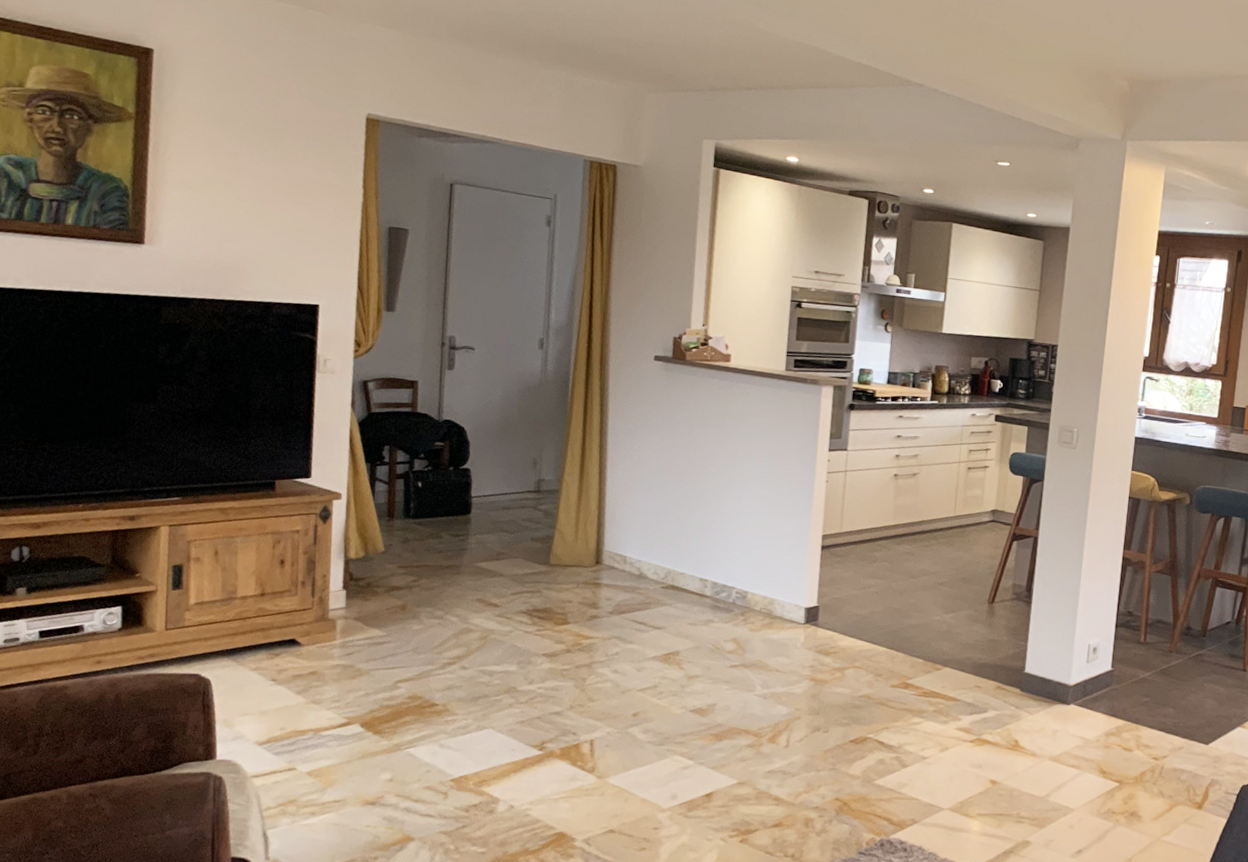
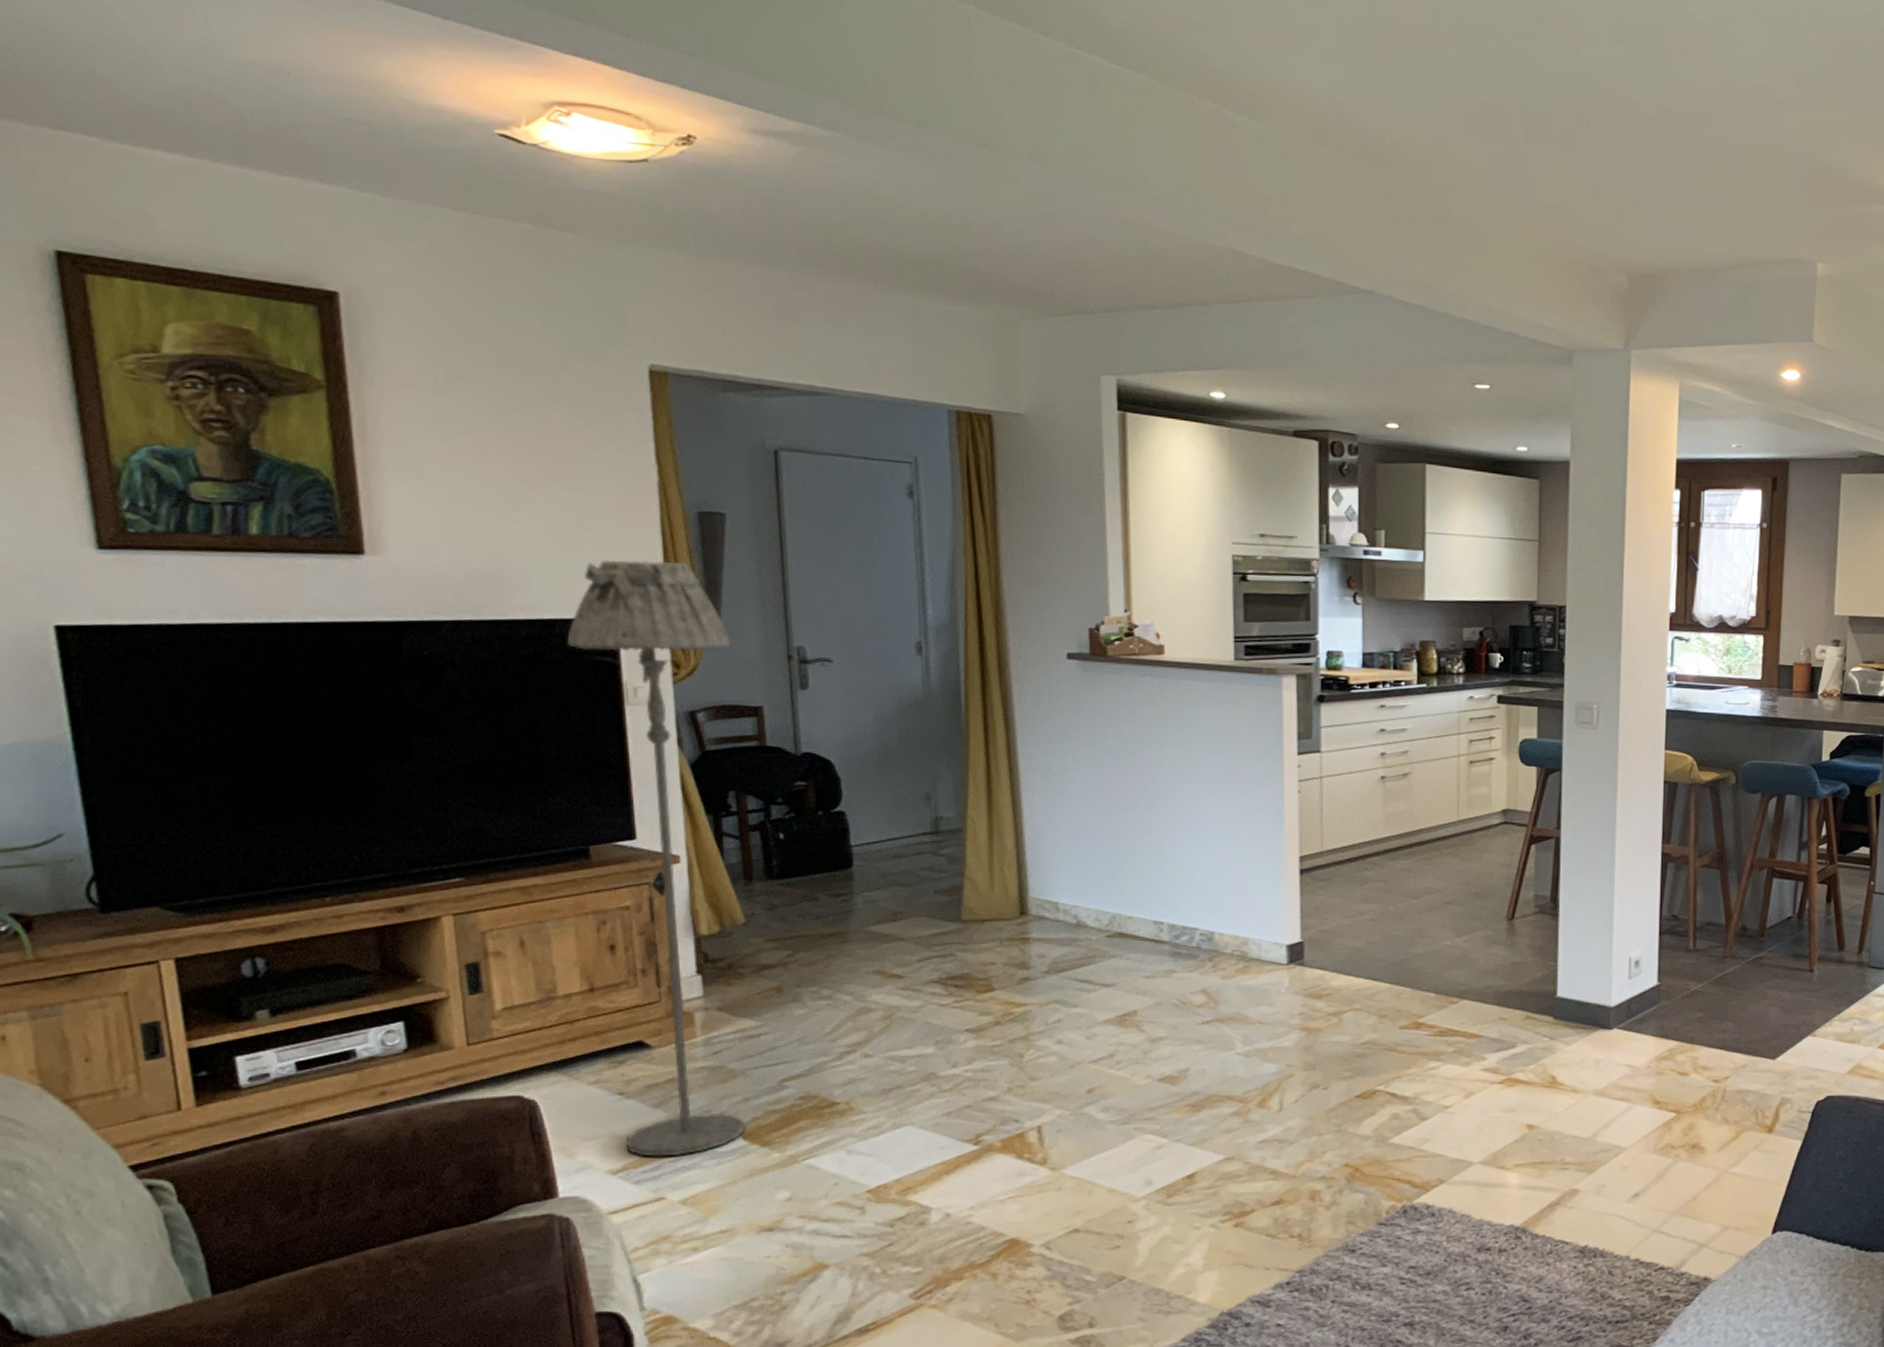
floor lamp: none [272,259,400,735] -> present [567,559,746,1157]

